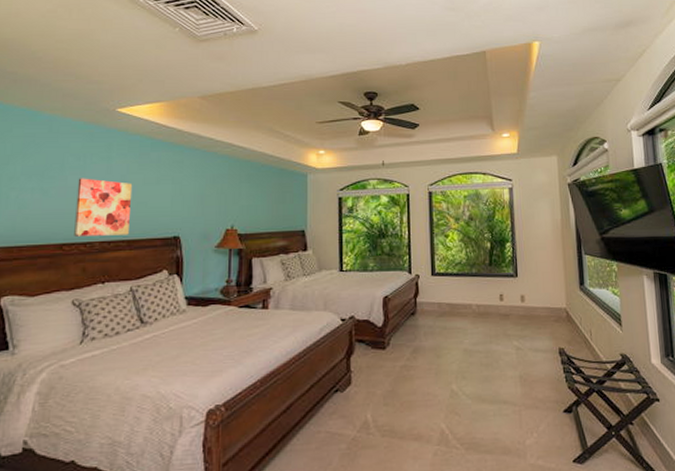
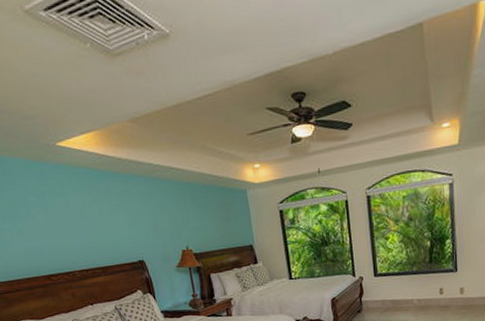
wall art: present [74,178,133,236] -> none [44,214,101,268]

